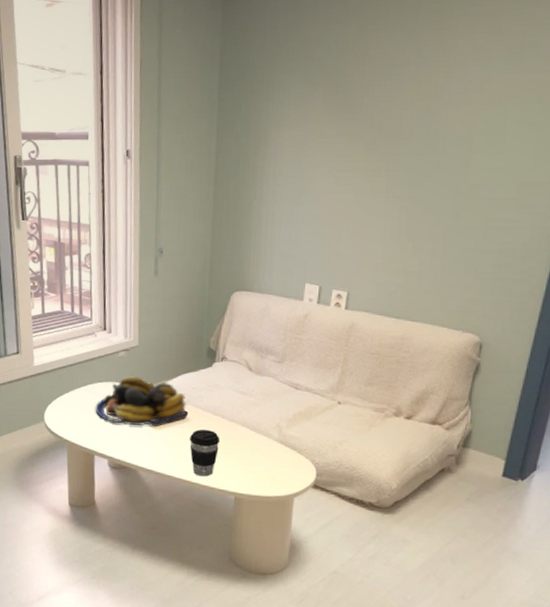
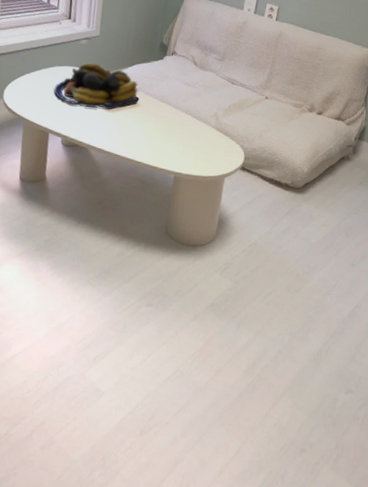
coffee cup: present [189,429,220,477] -> none [138,114,166,157]

